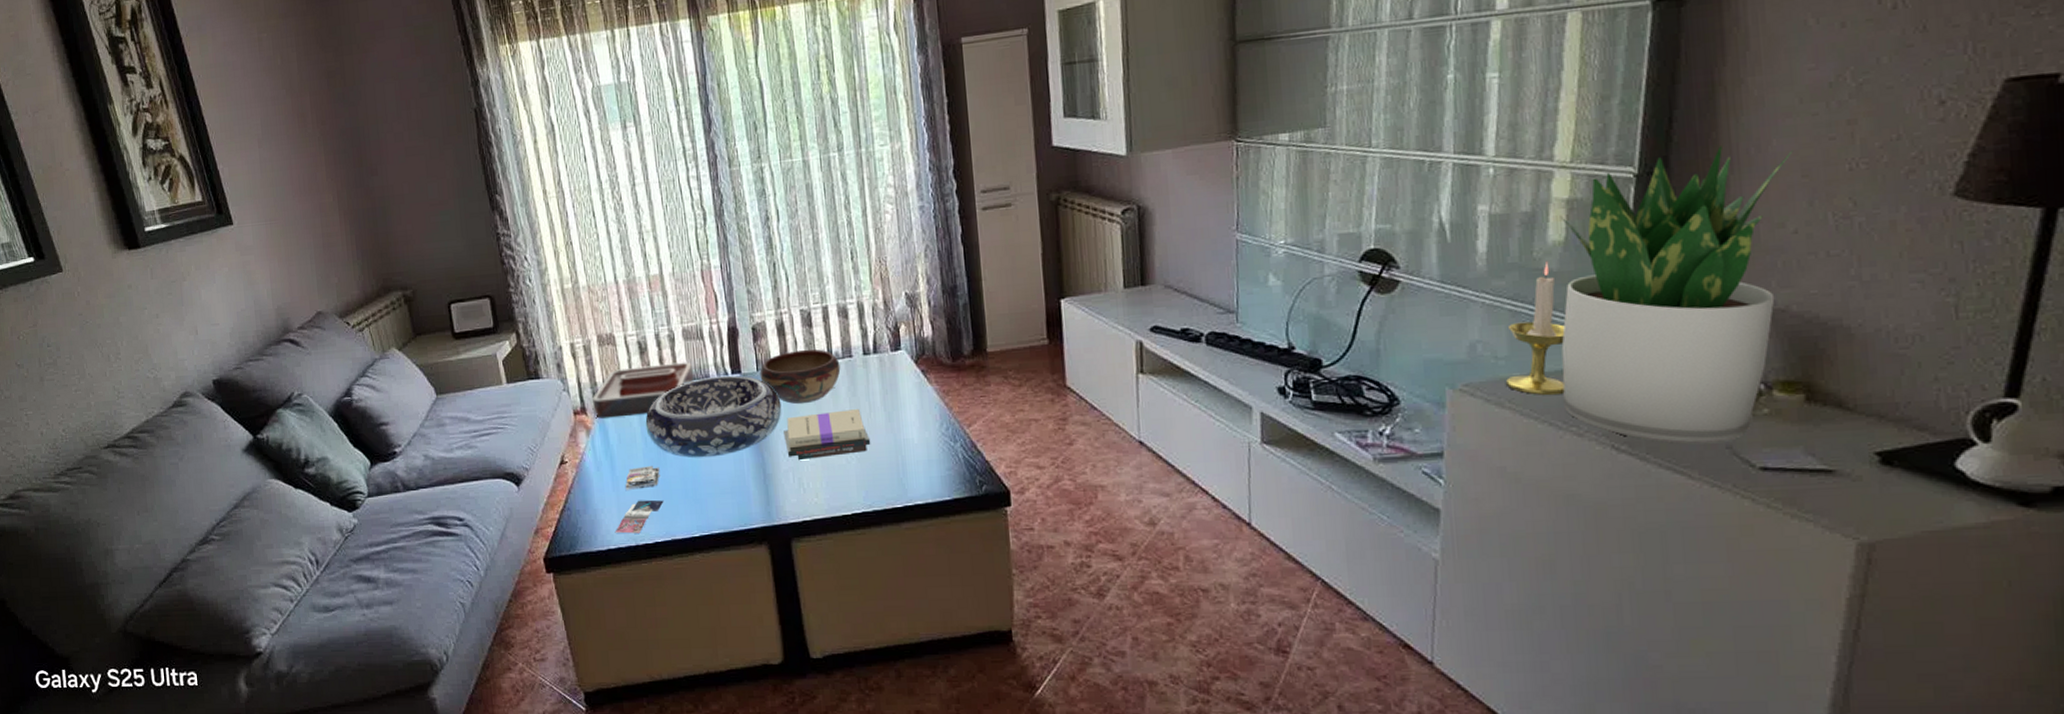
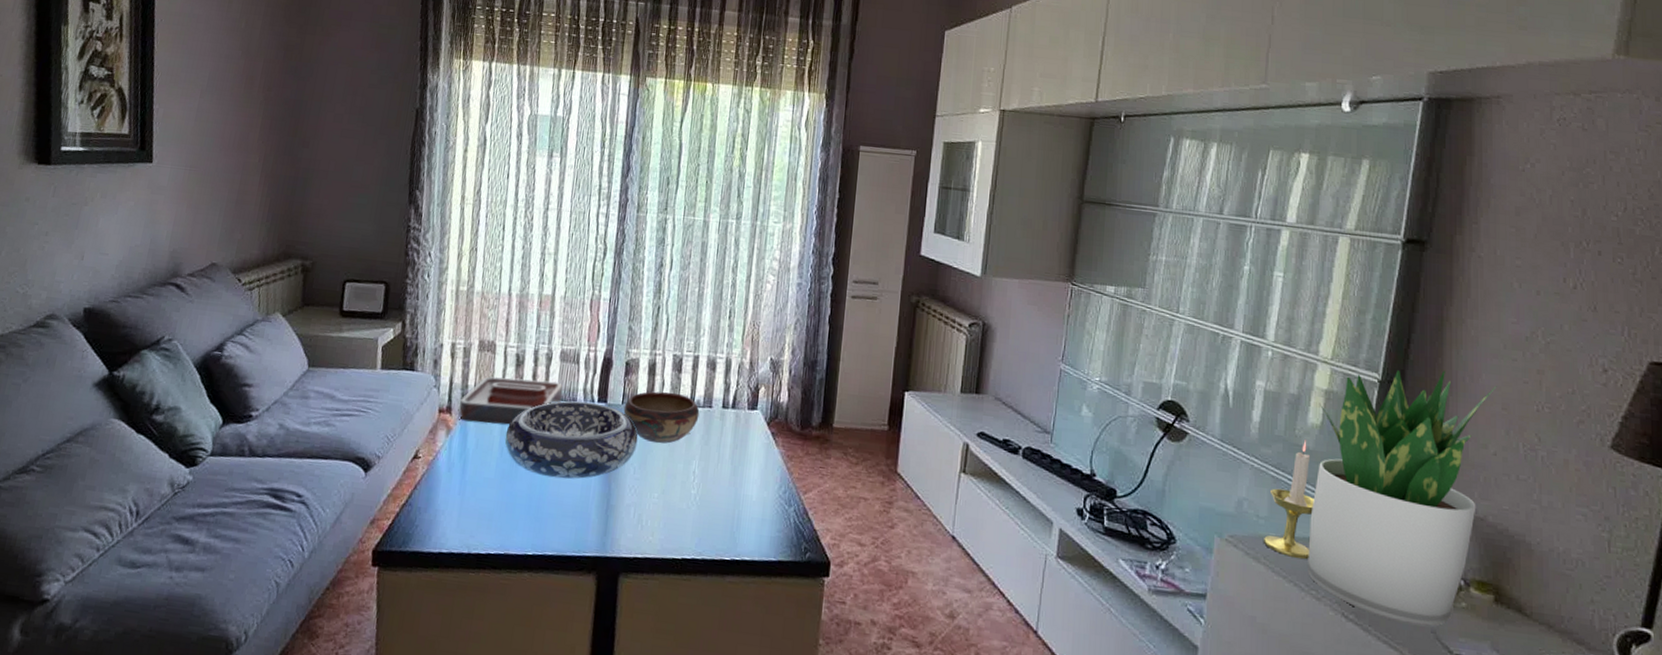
magazine: present [614,466,664,534] -> none [450,475,509,542]
books: present [784,409,871,461] -> none [633,454,713,500]

